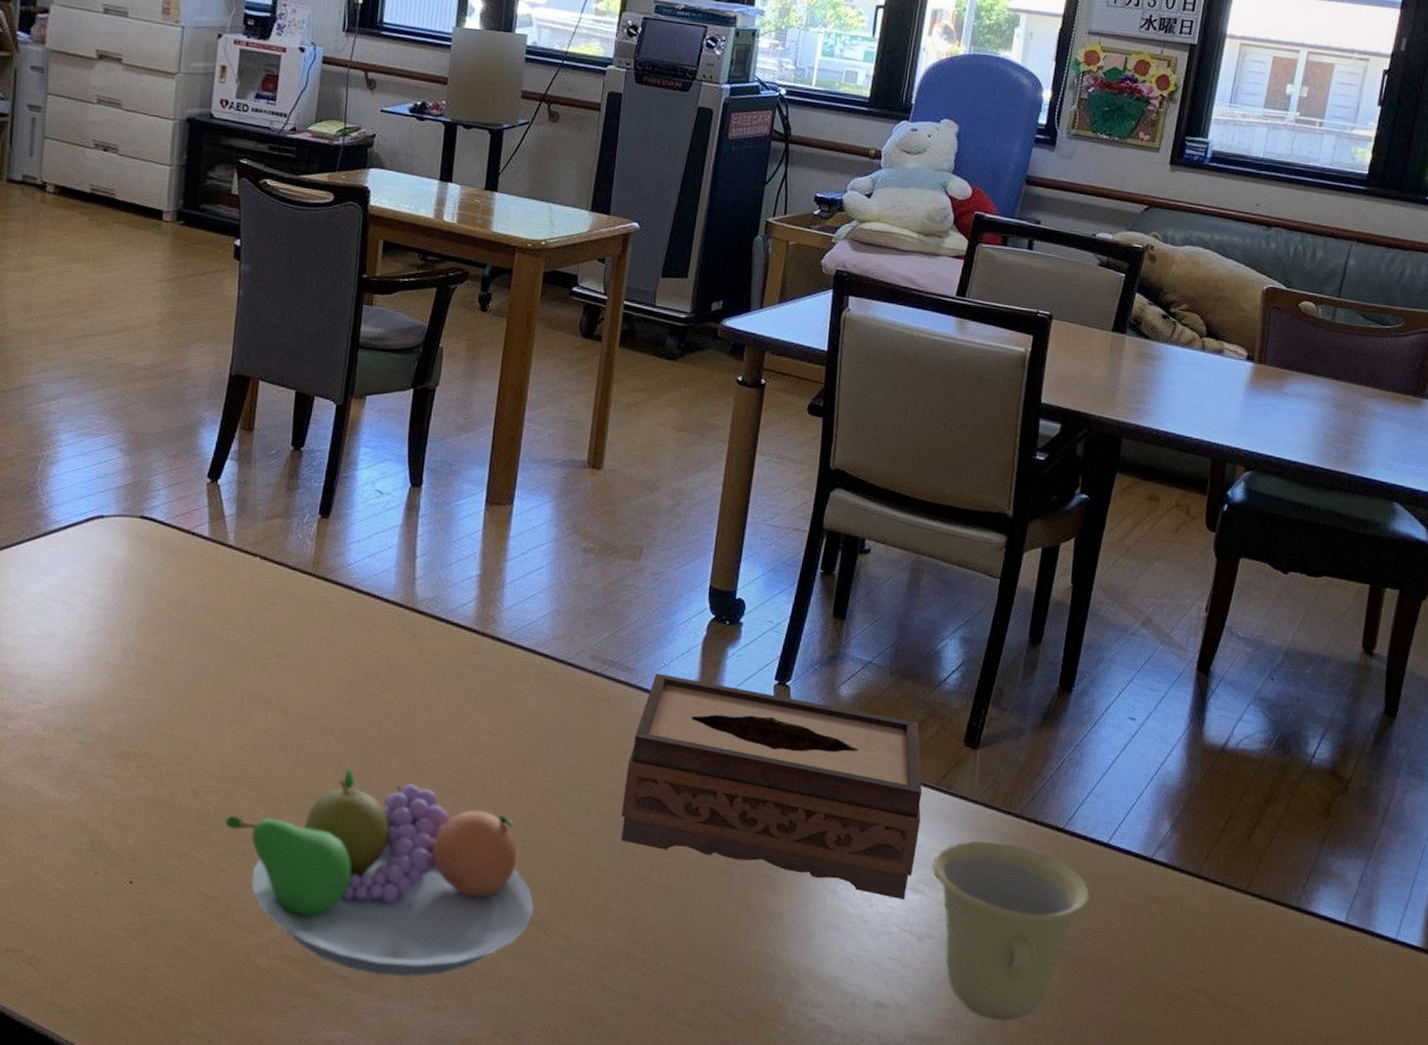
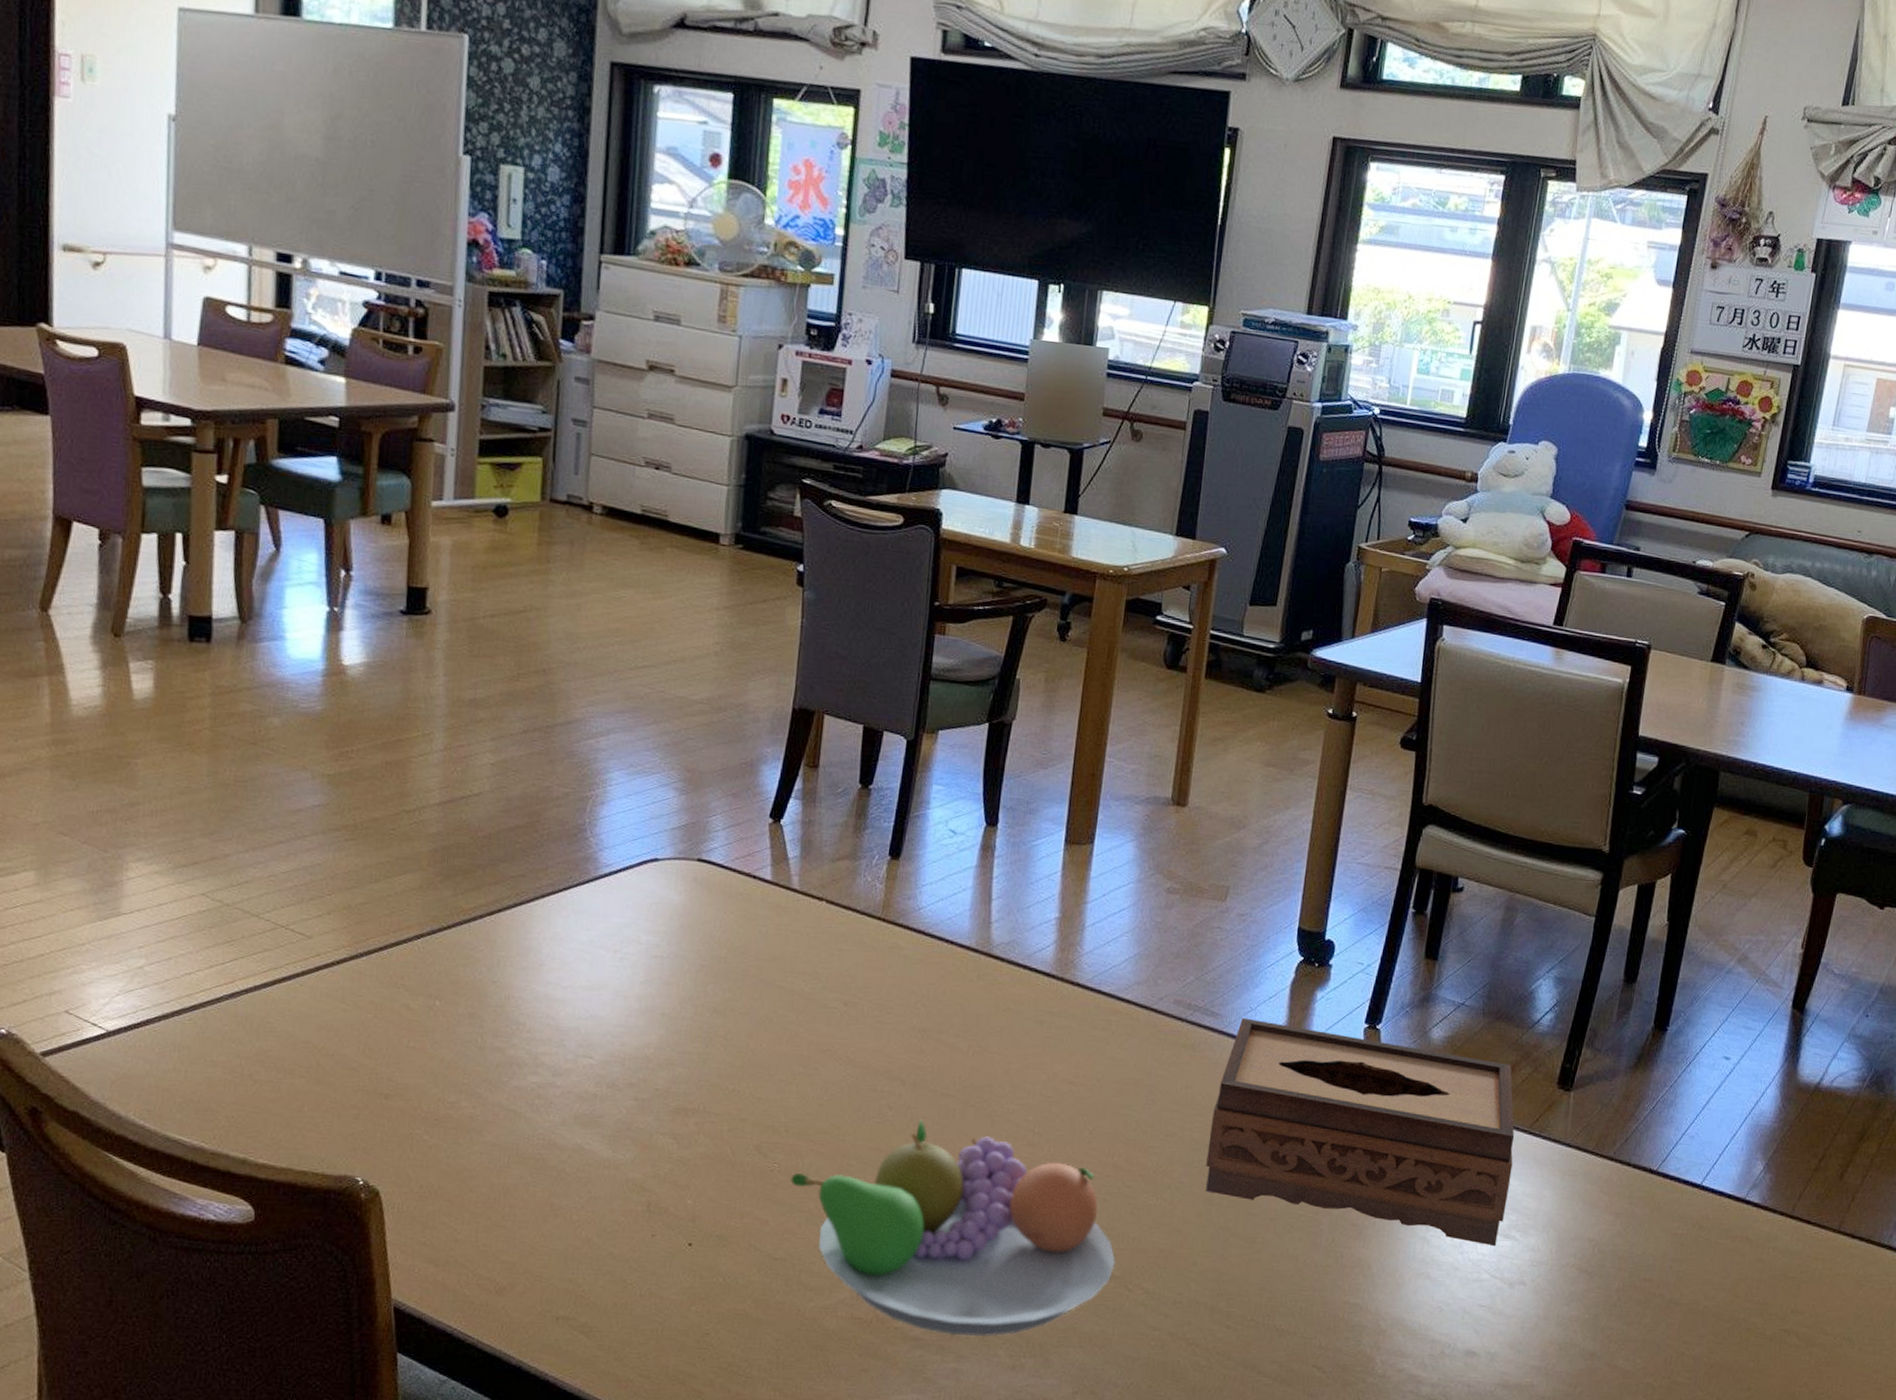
cup: present [932,841,1091,1022] -> none [1524,1184,1683,1368]

